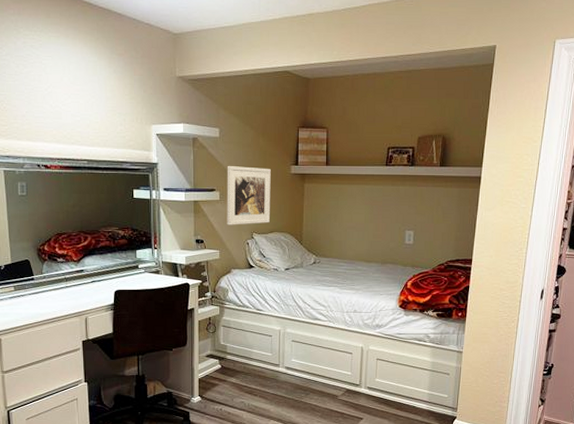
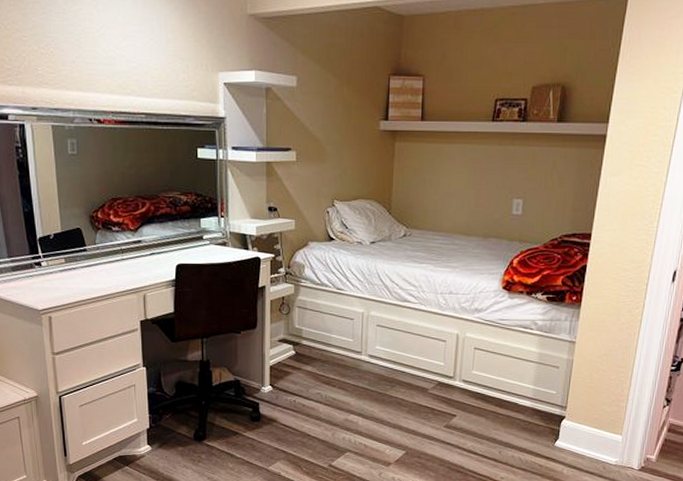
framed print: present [227,165,271,225] -> none [304,120,356,191]

